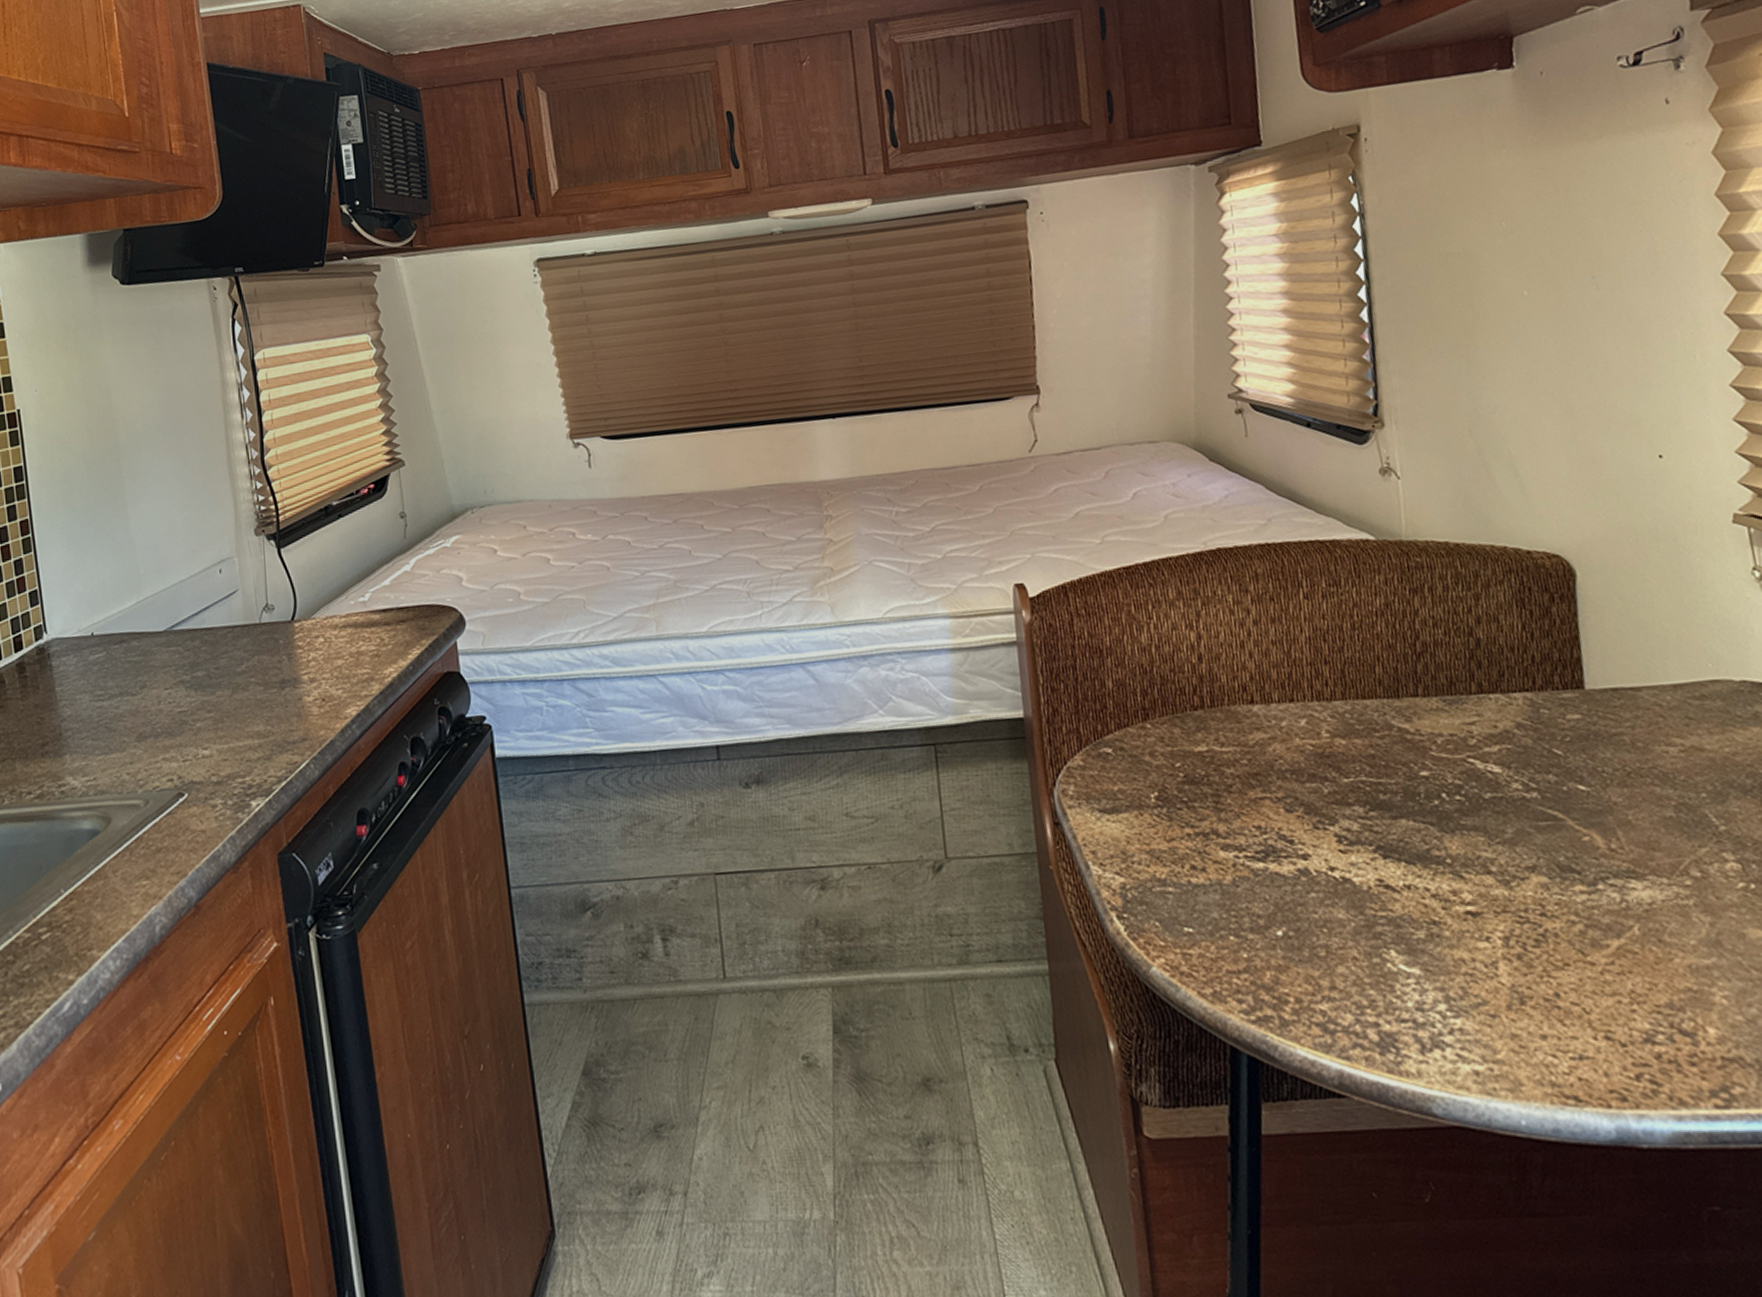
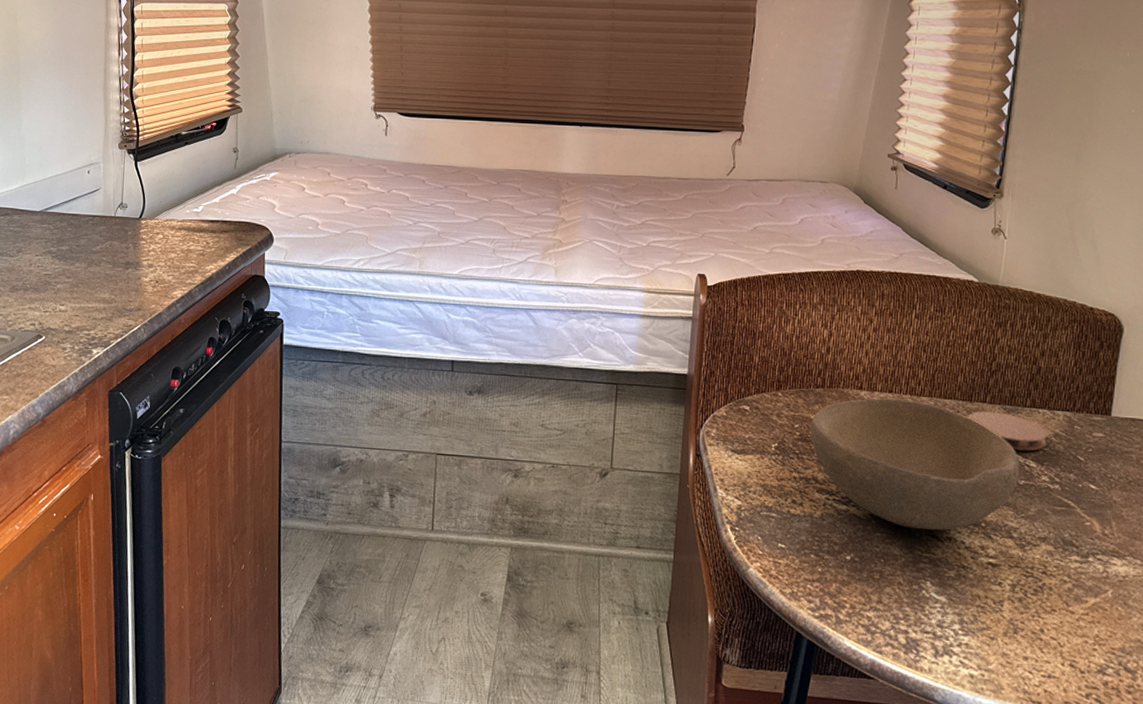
bowl: none [1195,708,1482,881] -> present [811,398,1020,531]
coaster: none [1396,706,1510,754] -> present [966,411,1049,451]

